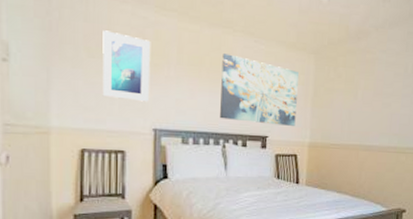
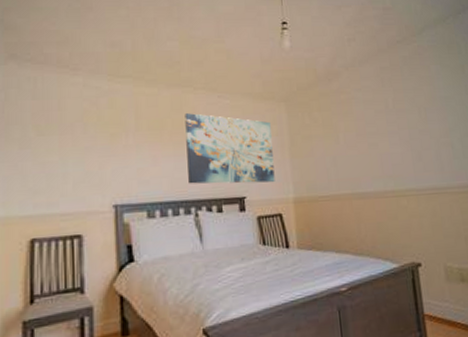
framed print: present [102,30,151,102] -> none [53,105,106,177]

